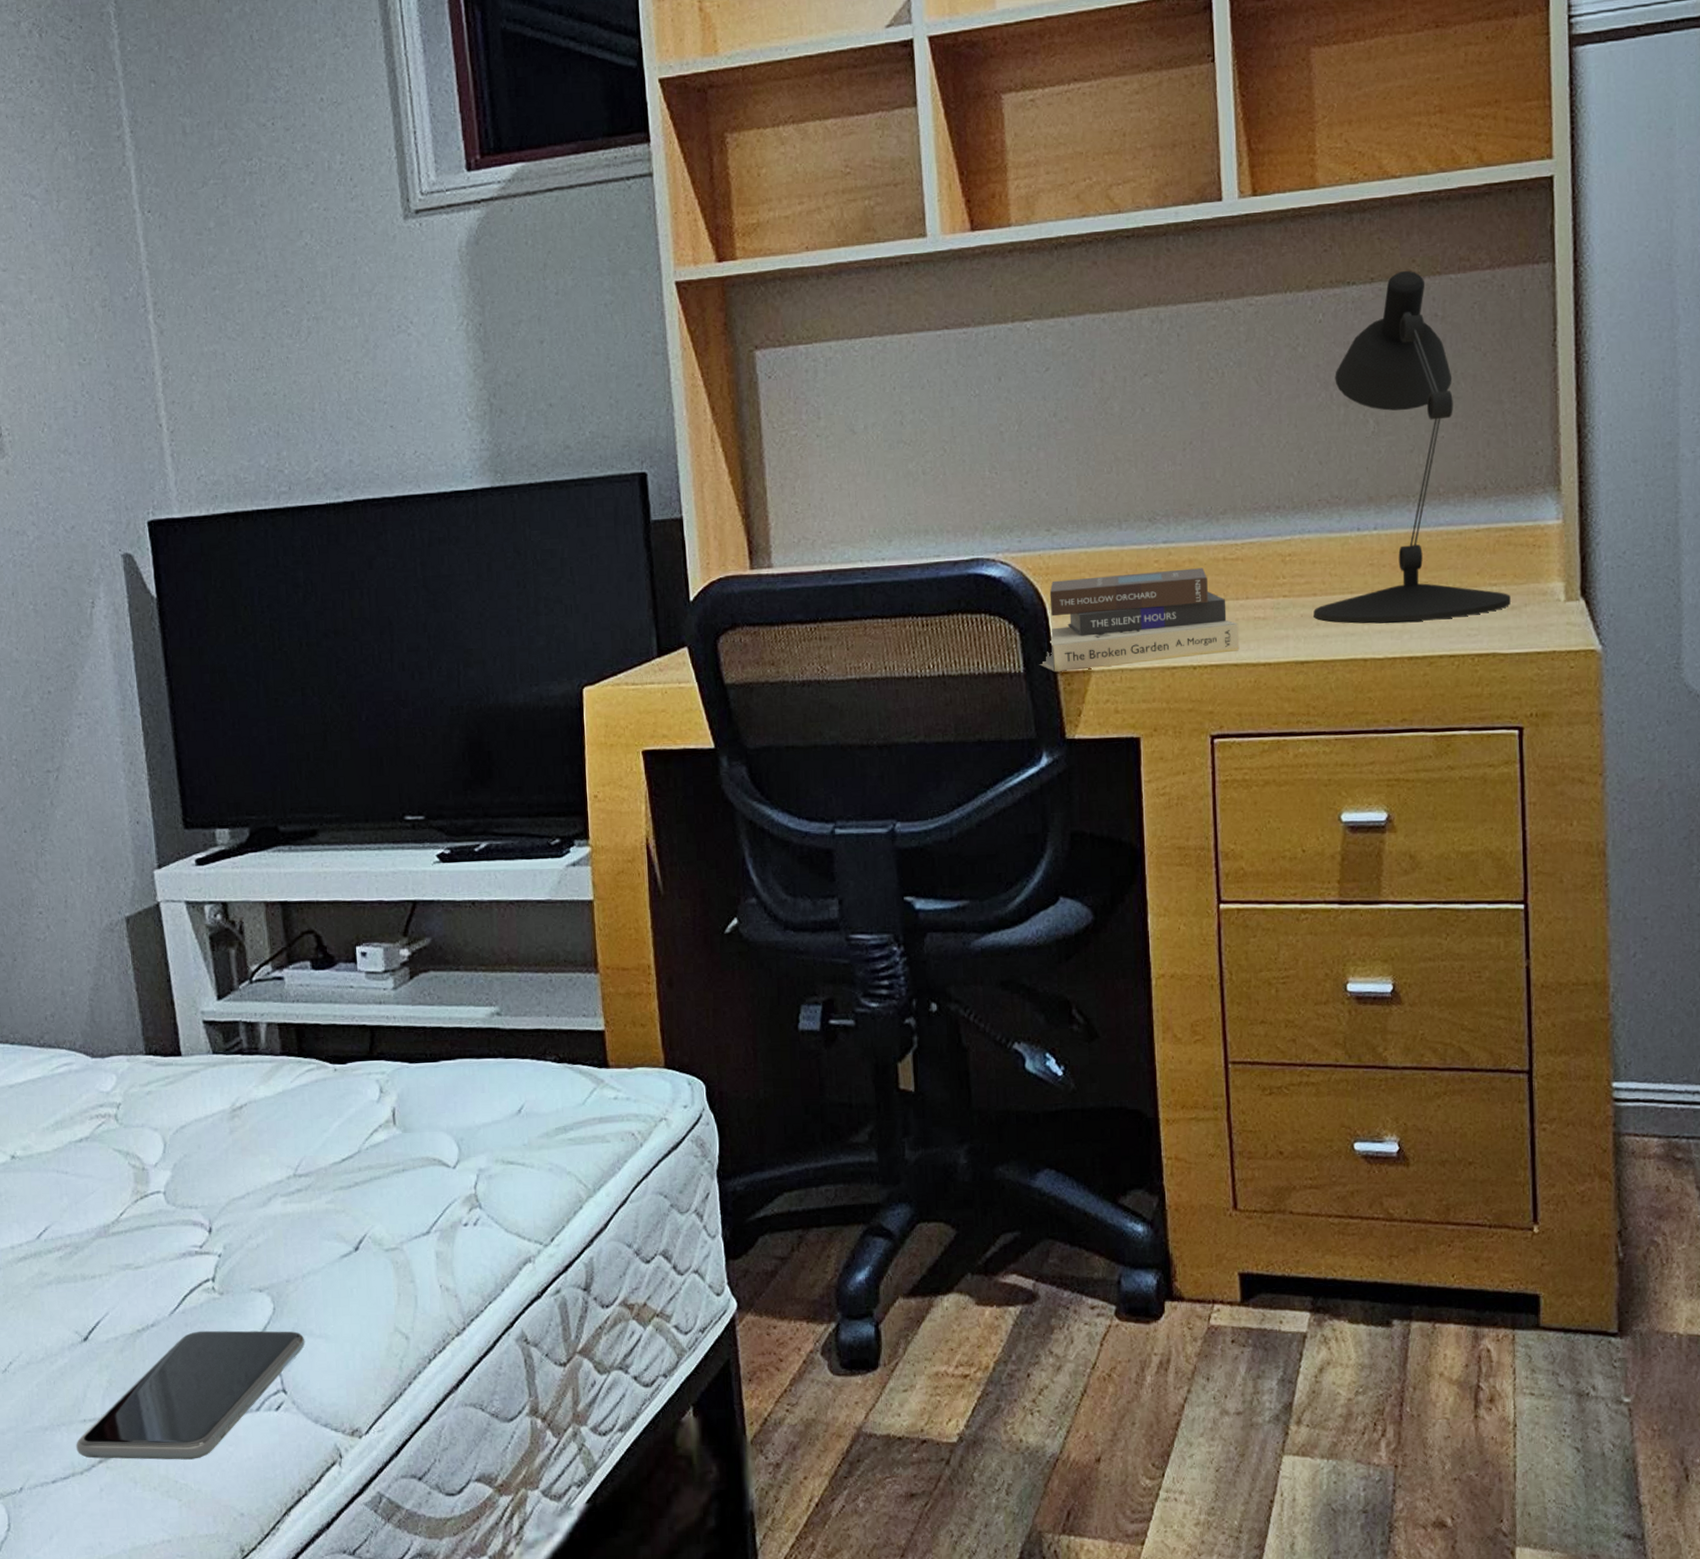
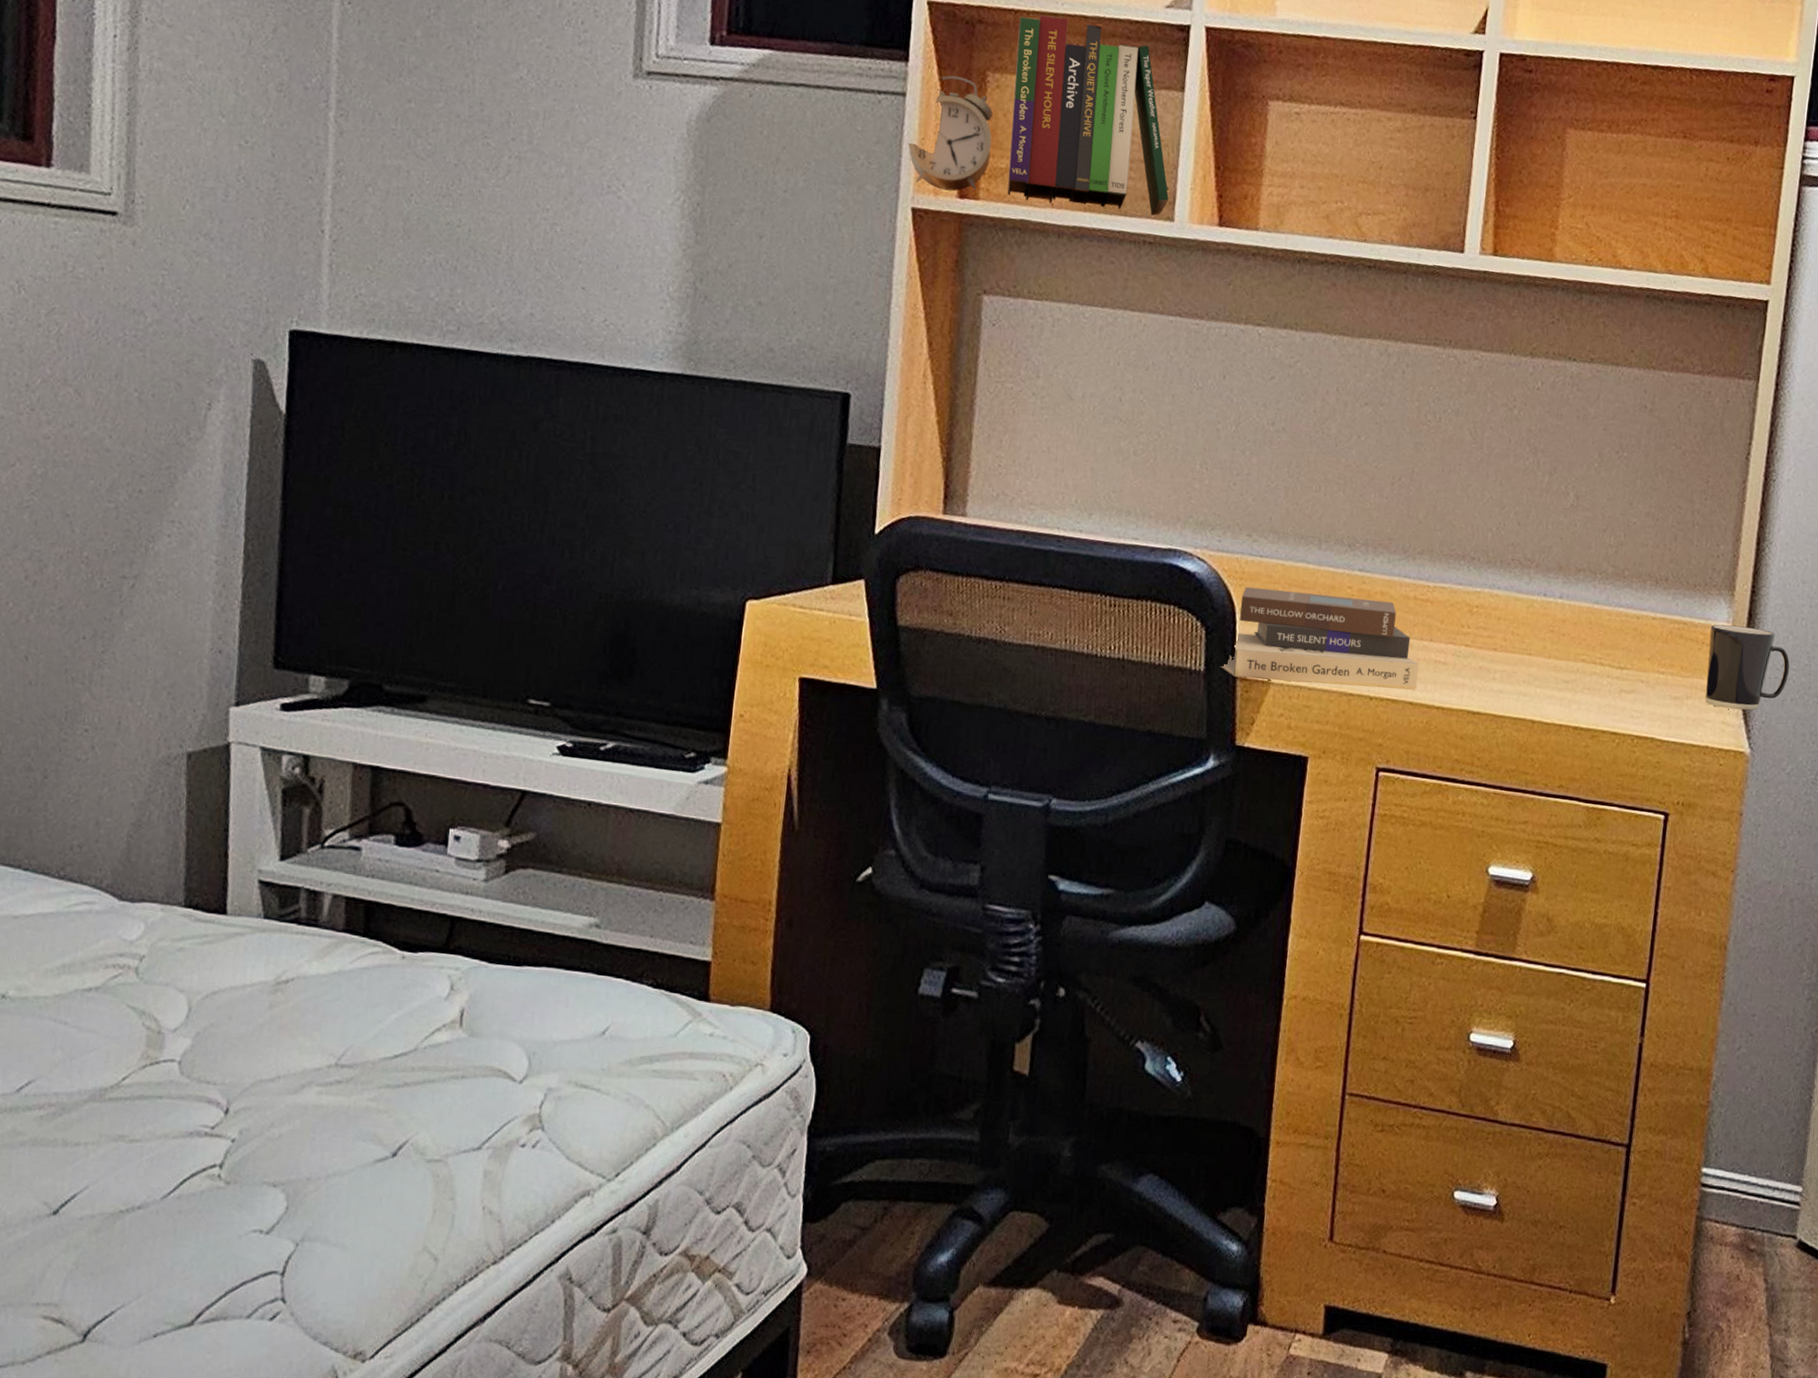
smartphone: present [76,1330,306,1460] -> none [21,1220,318,1363]
alarm clock: none [662,144,741,258] -> present [907,75,994,192]
books: none [747,62,918,250] -> present [1007,15,1169,216]
desk lamp: present [1313,270,1511,624] -> none [1491,358,1675,698]
mug: none [1540,518,1633,609] -> present [1705,624,1790,711]

